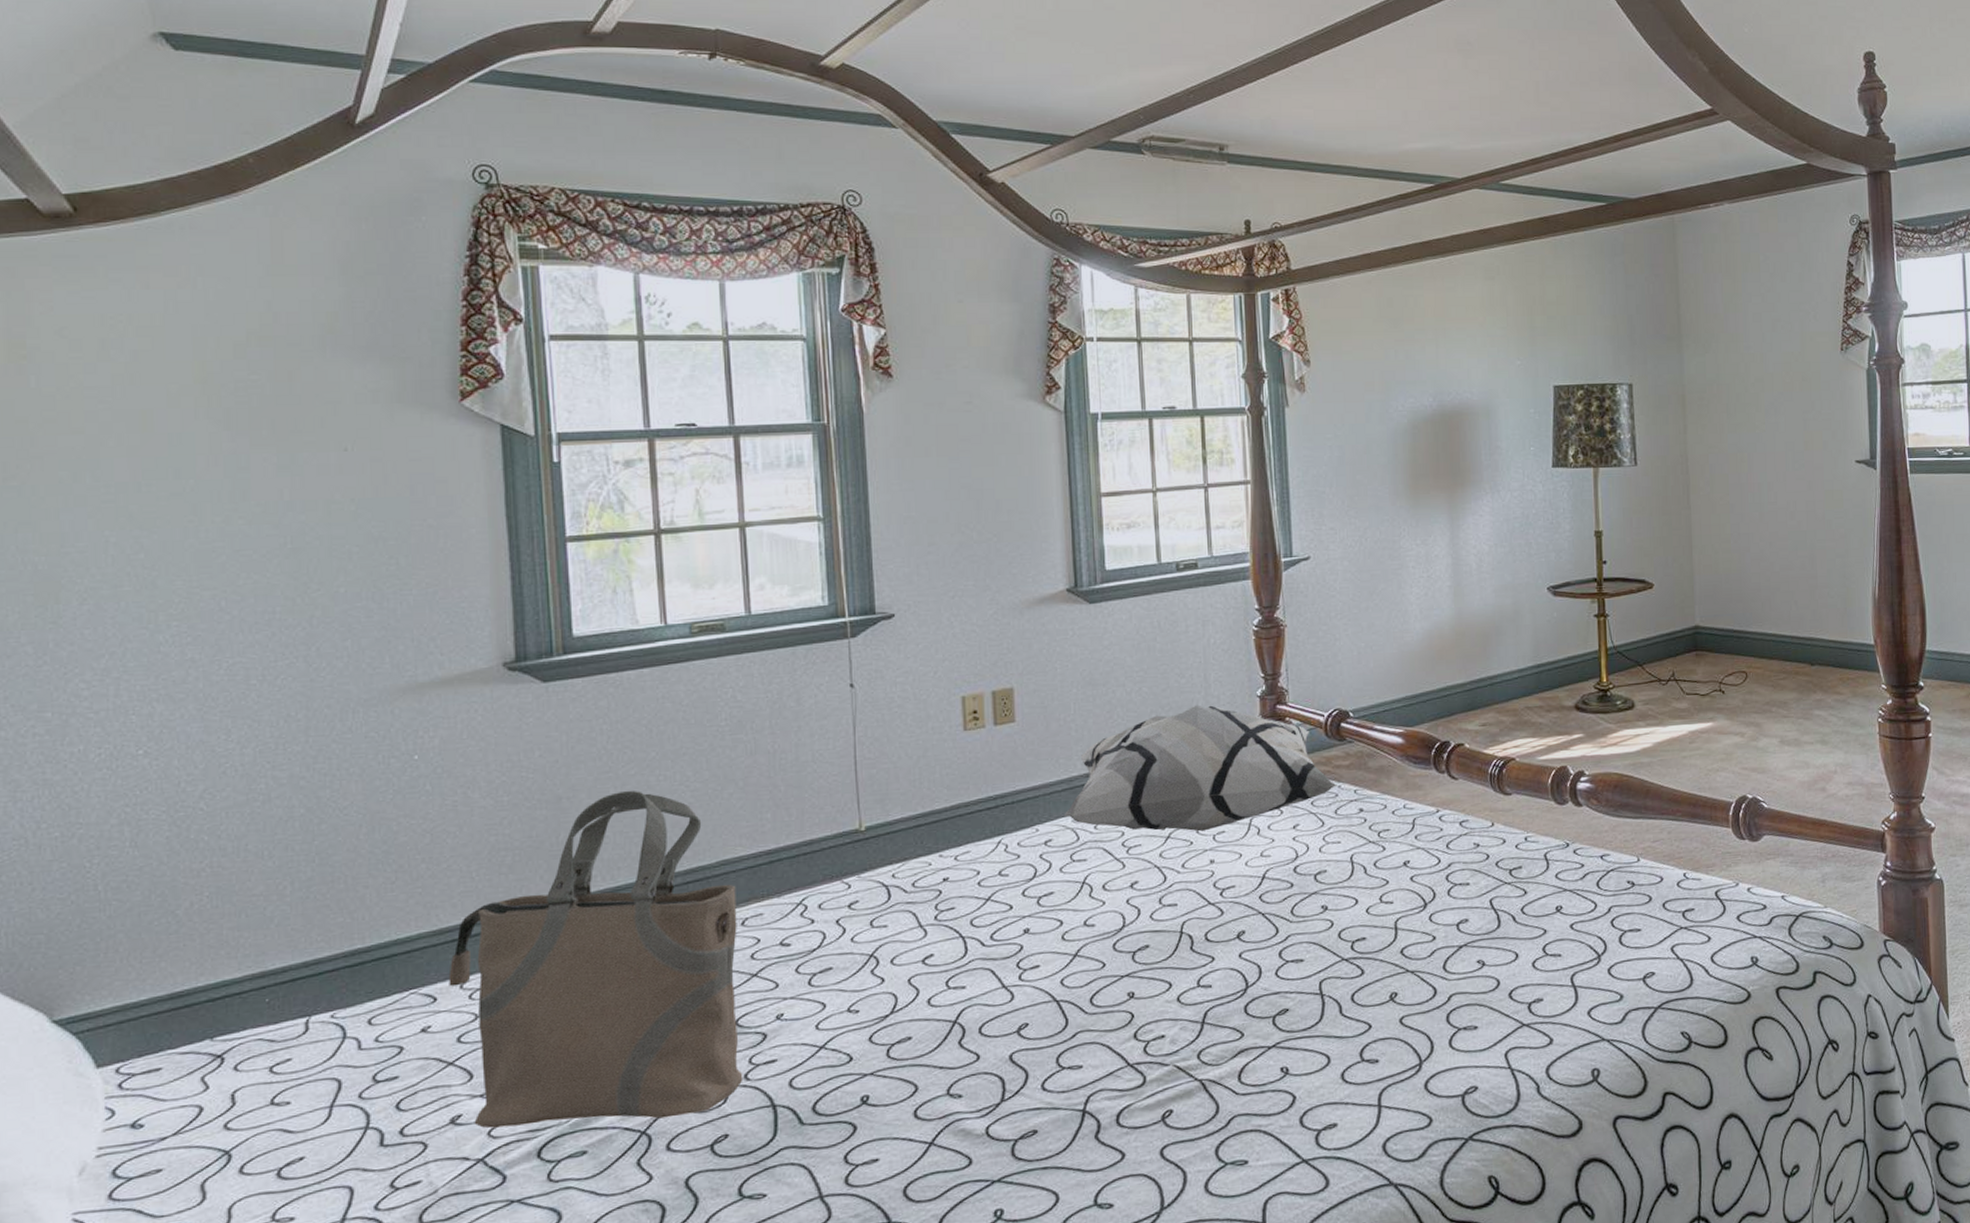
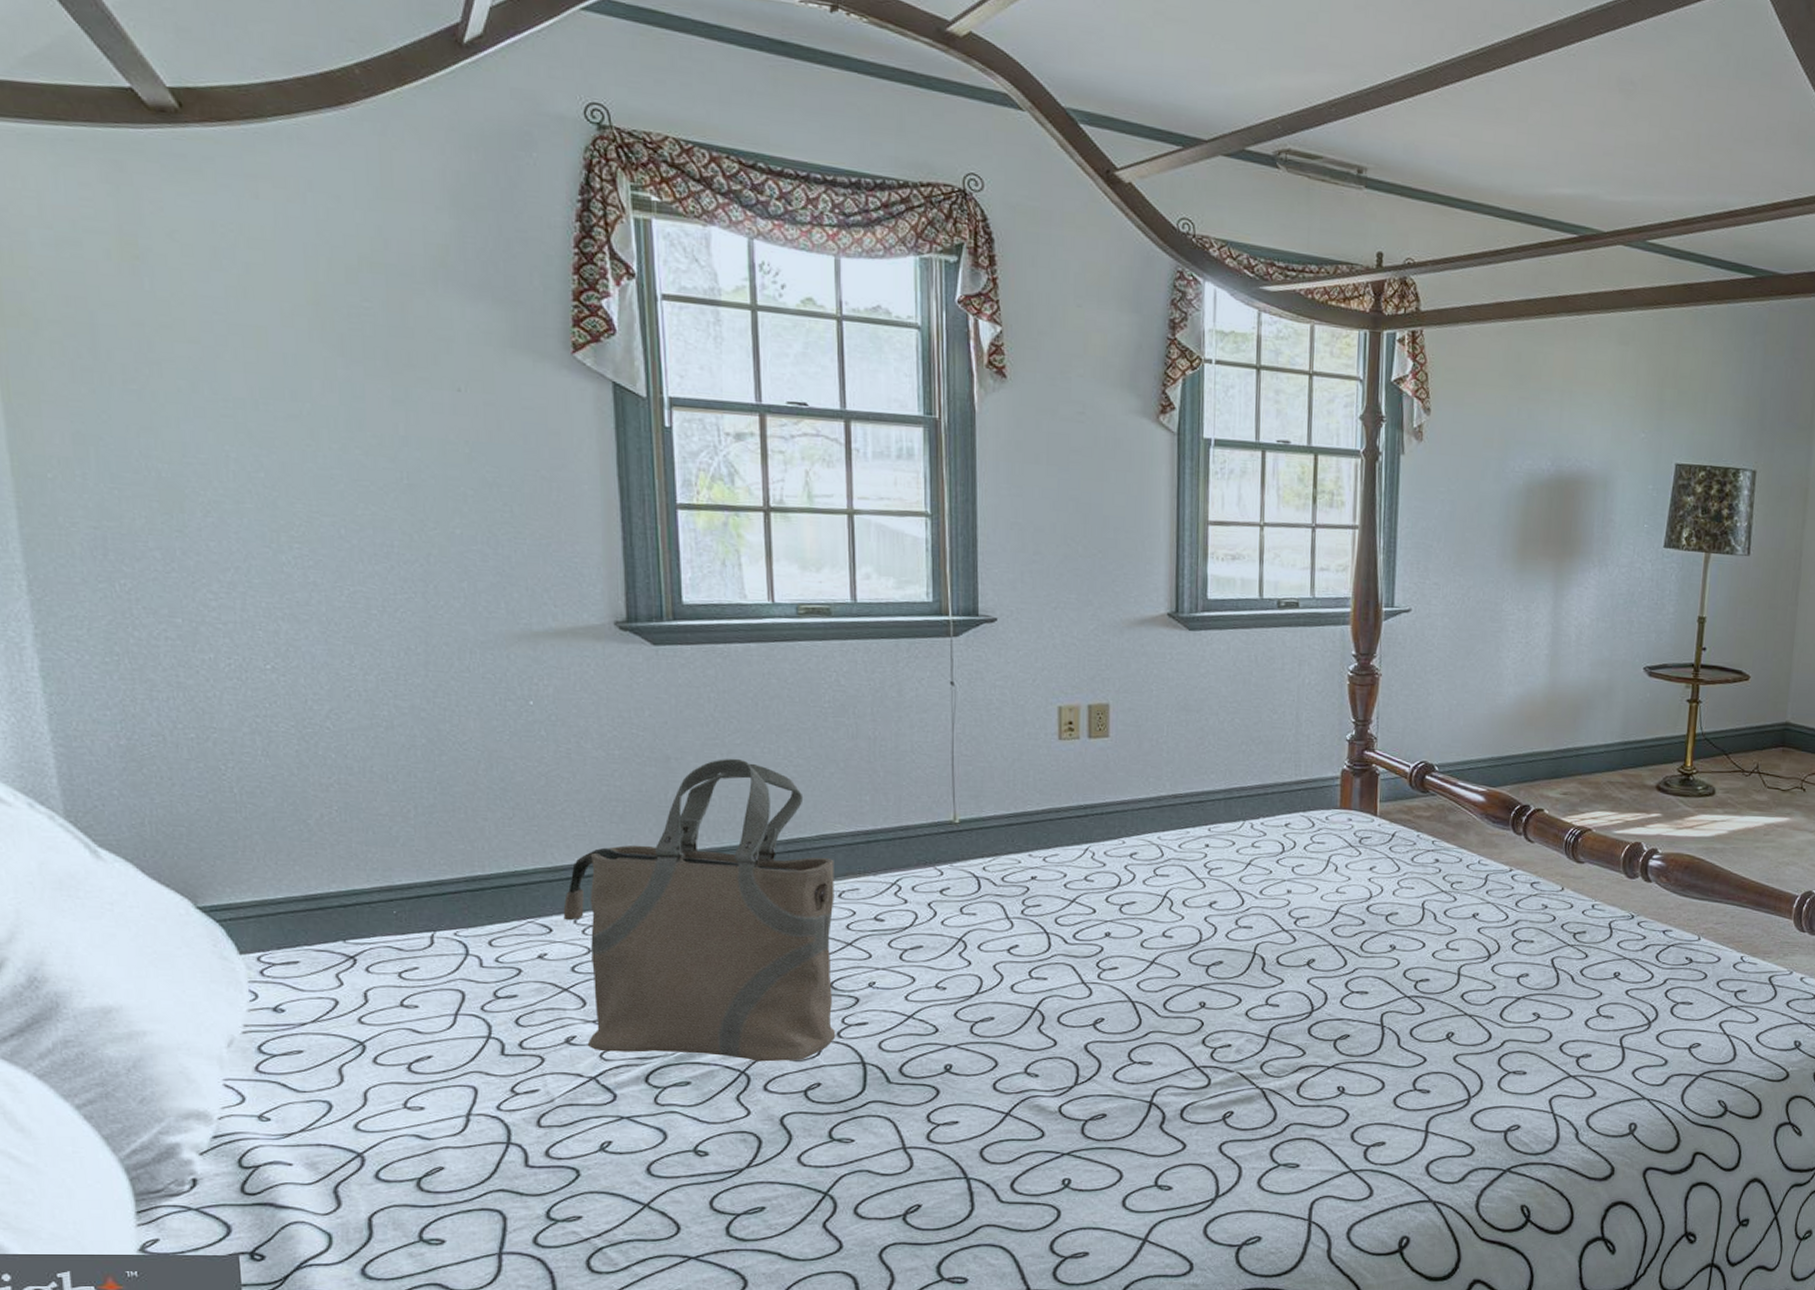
decorative pillow: present [1065,704,1339,832] -> none [1151,741,1418,863]

